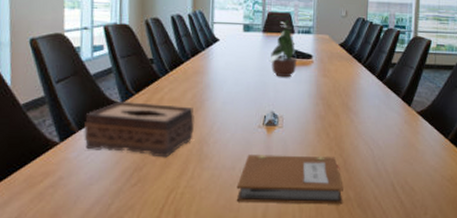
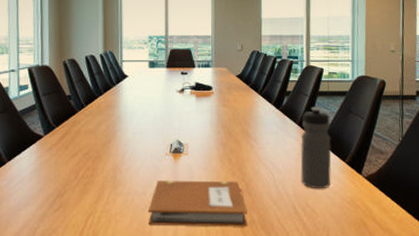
tissue box: present [84,101,194,158] -> none [12,133,108,185]
potted plant: present [269,19,298,78] -> none [173,55,199,108]
water bottle: none [401,80,435,167] -> present [300,107,331,189]

